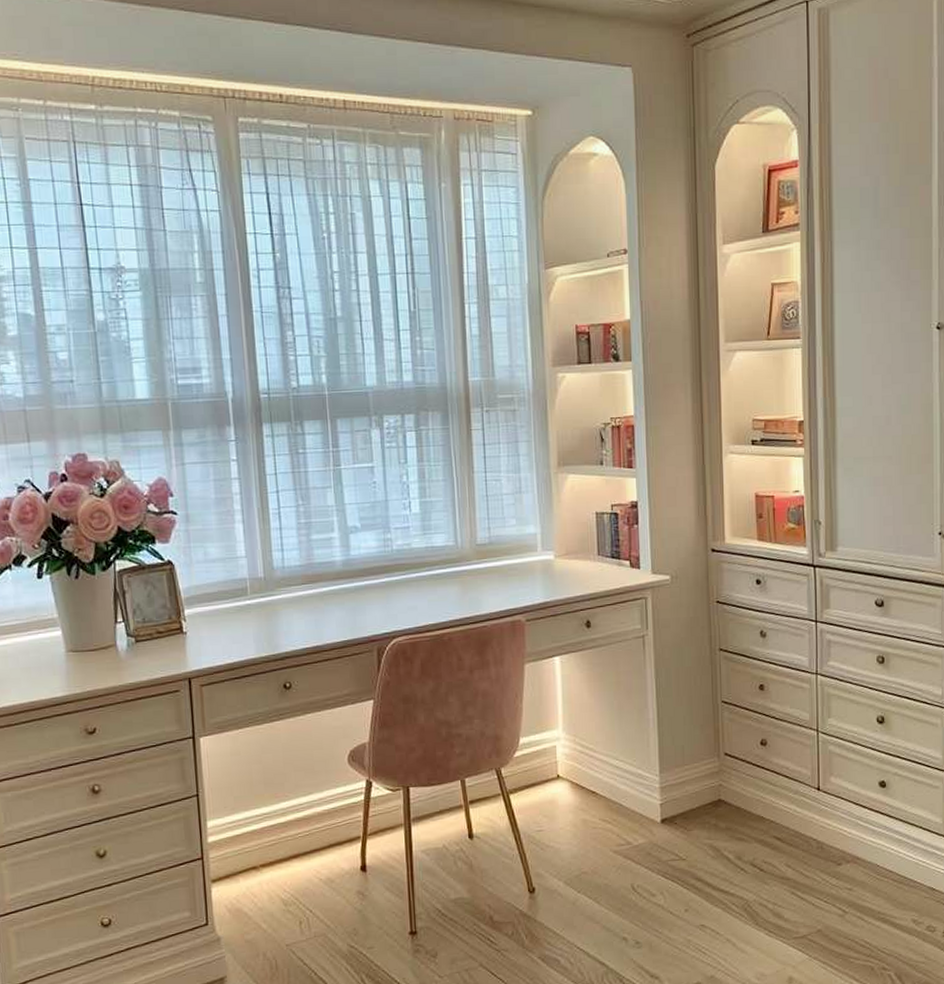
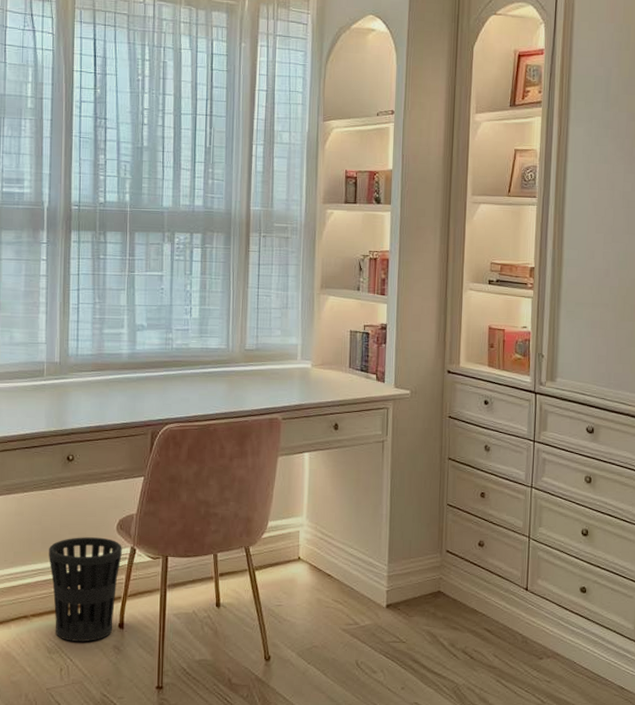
wastebasket: none [273,772,357,891] -> present [49,537,122,642]

